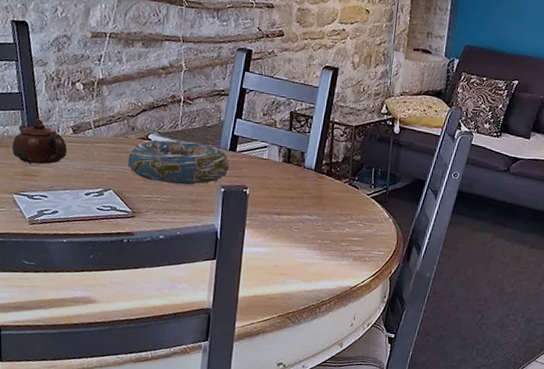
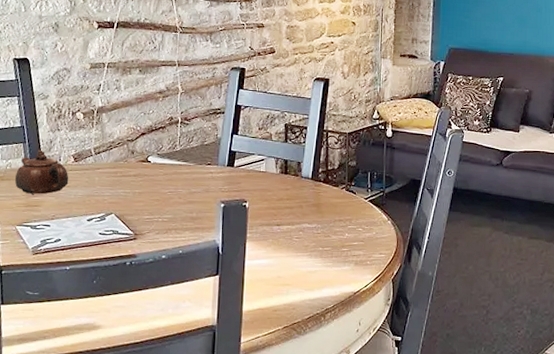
decorative bowl: present [127,139,230,186] -> none [128,160,229,204]

